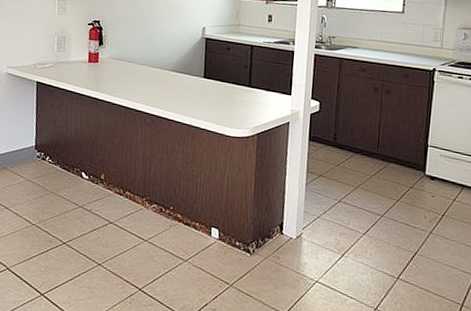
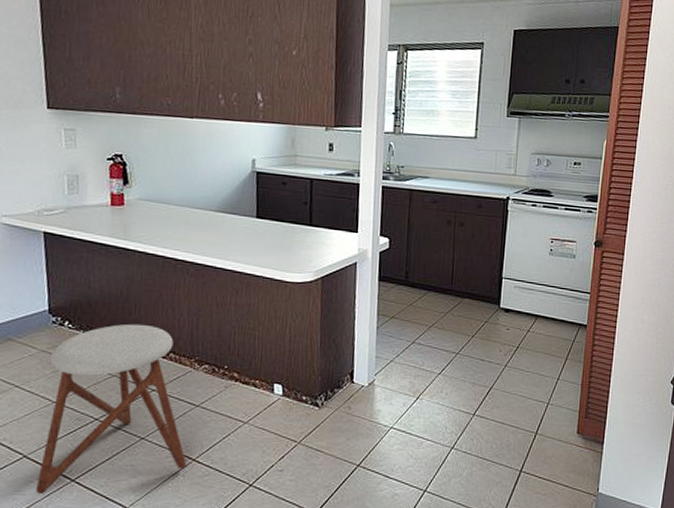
stool: none [13,162,134,303] -> present [35,324,186,494]

